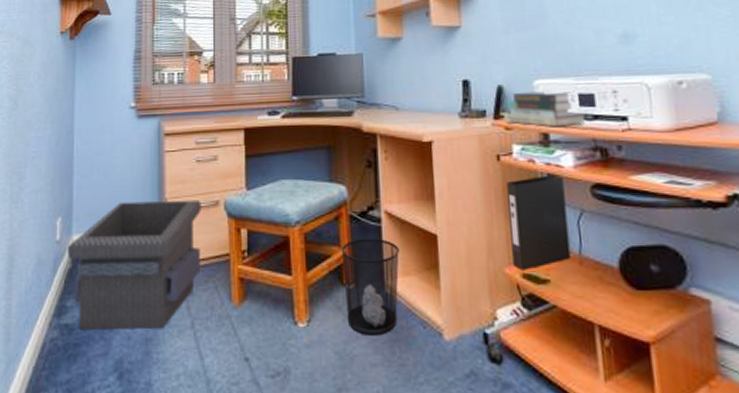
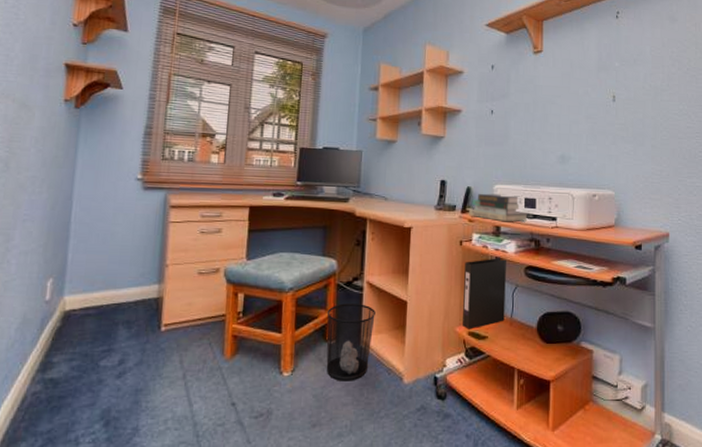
storage basket: present [67,200,201,330] -> none [57,266,202,383]

